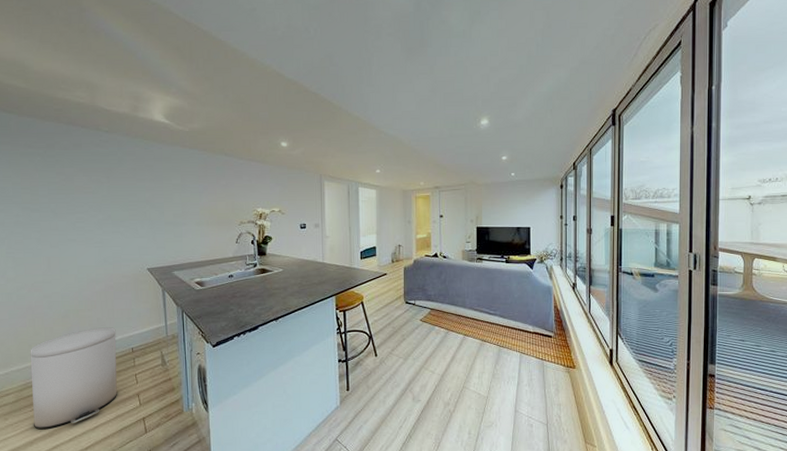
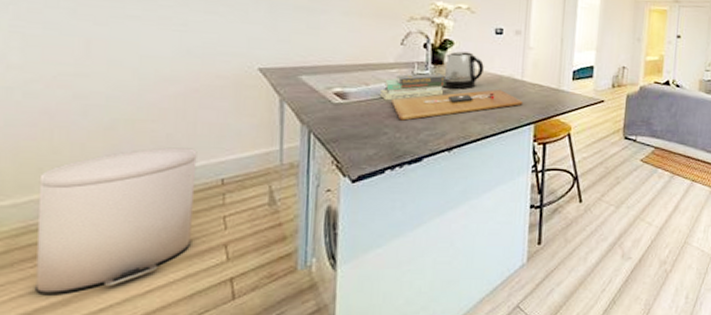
books: none [225,262,270,285] -> present [379,73,447,101]
cutting board: none [234,271,326,299] -> present [391,89,524,121]
kettle: none [267,244,295,274] -> present [443,51,484,90]

